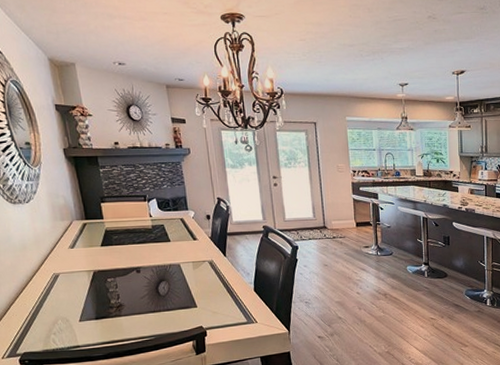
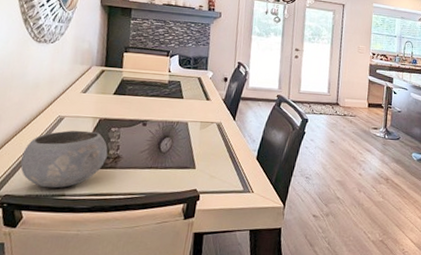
bowl: none [29,284,110,342] -> present [20,130,108,189]

